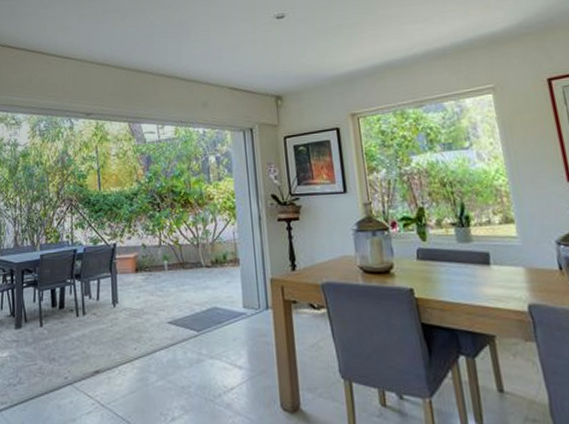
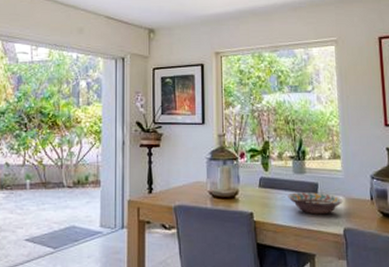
decorative bowl: none [453,263,524,289] -> present [288,192,343,215]

